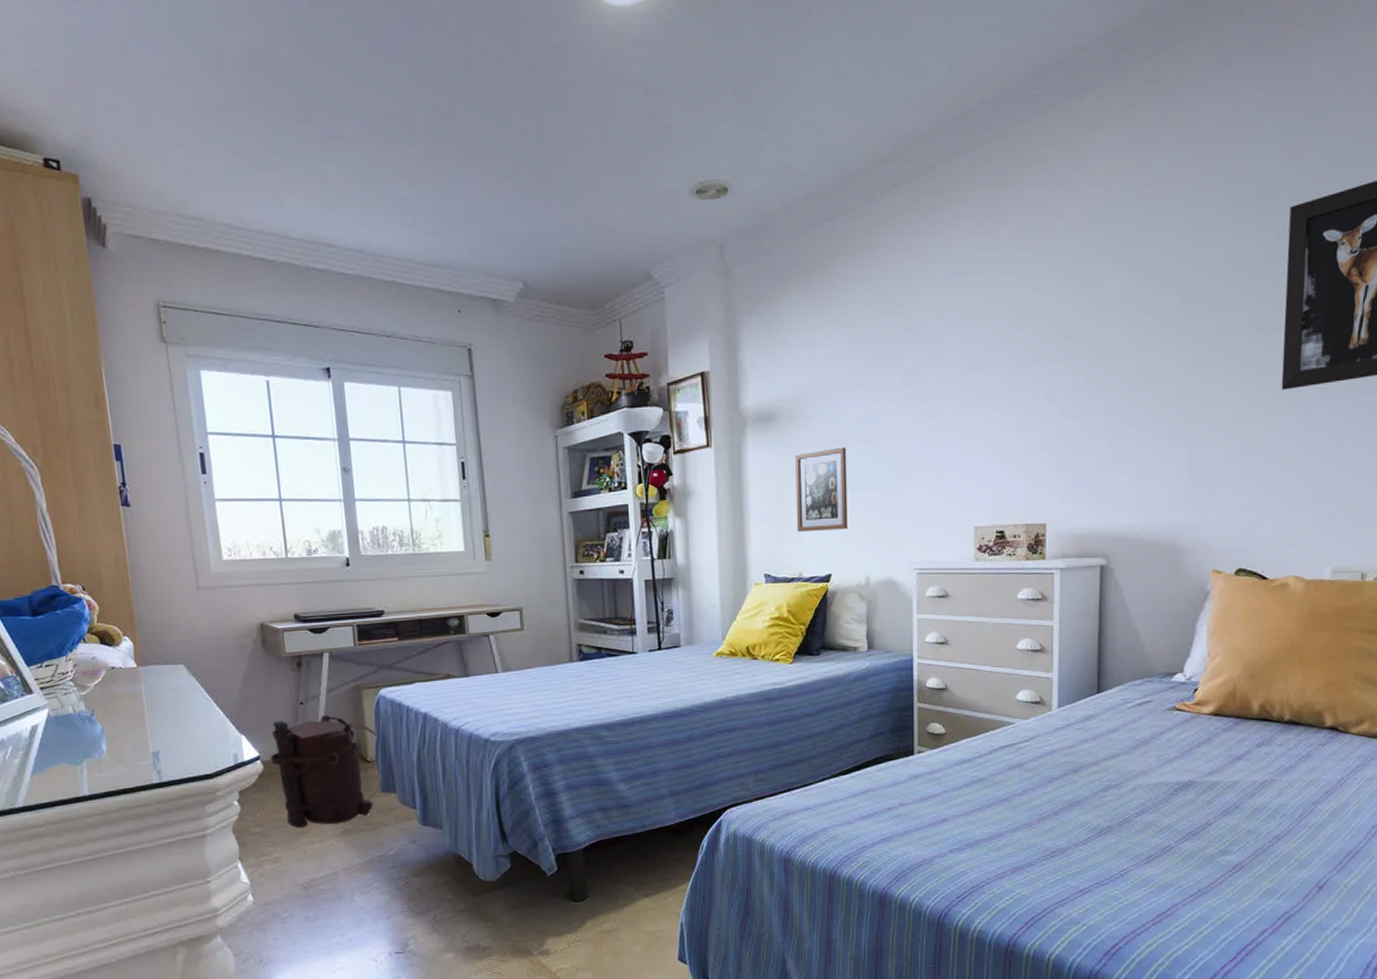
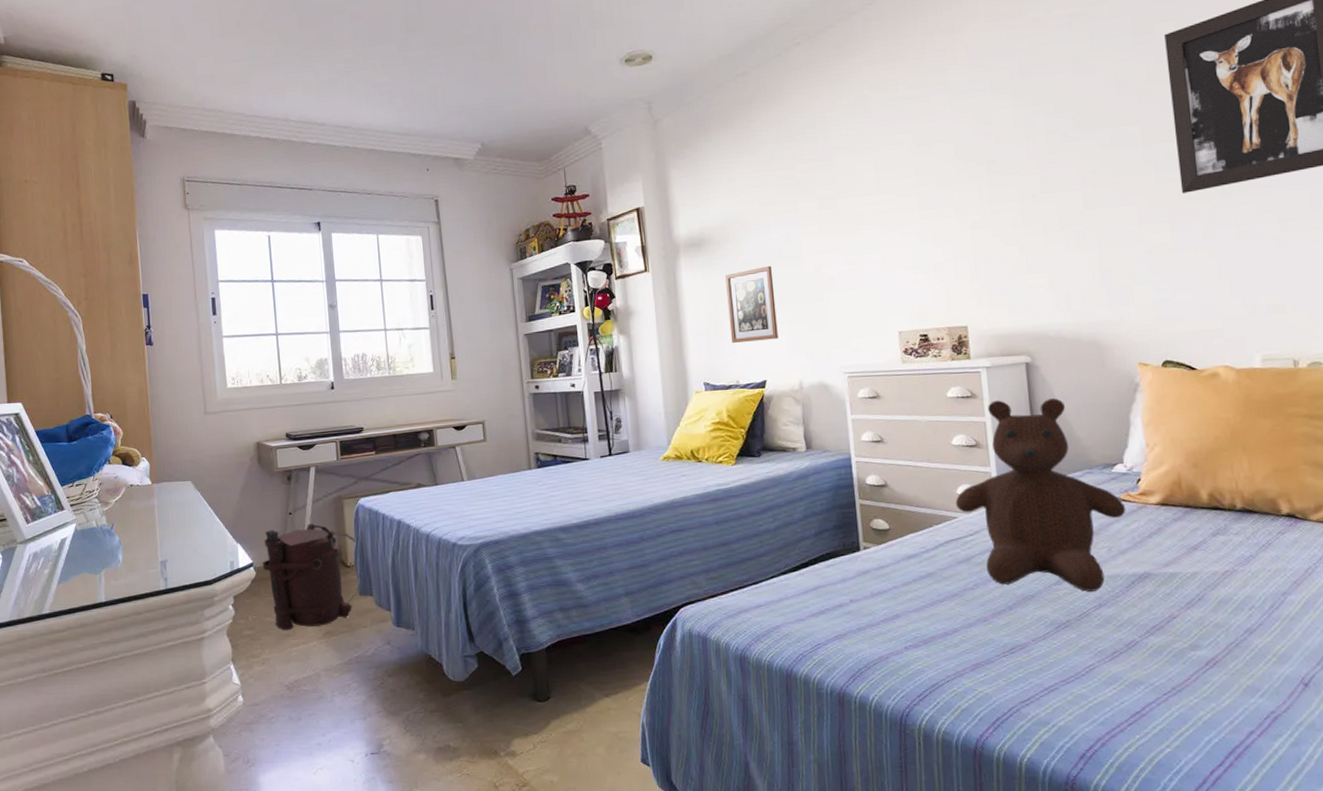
teddy bear: none [1014,603,1180,799] -> present [955,397,1126,592]

